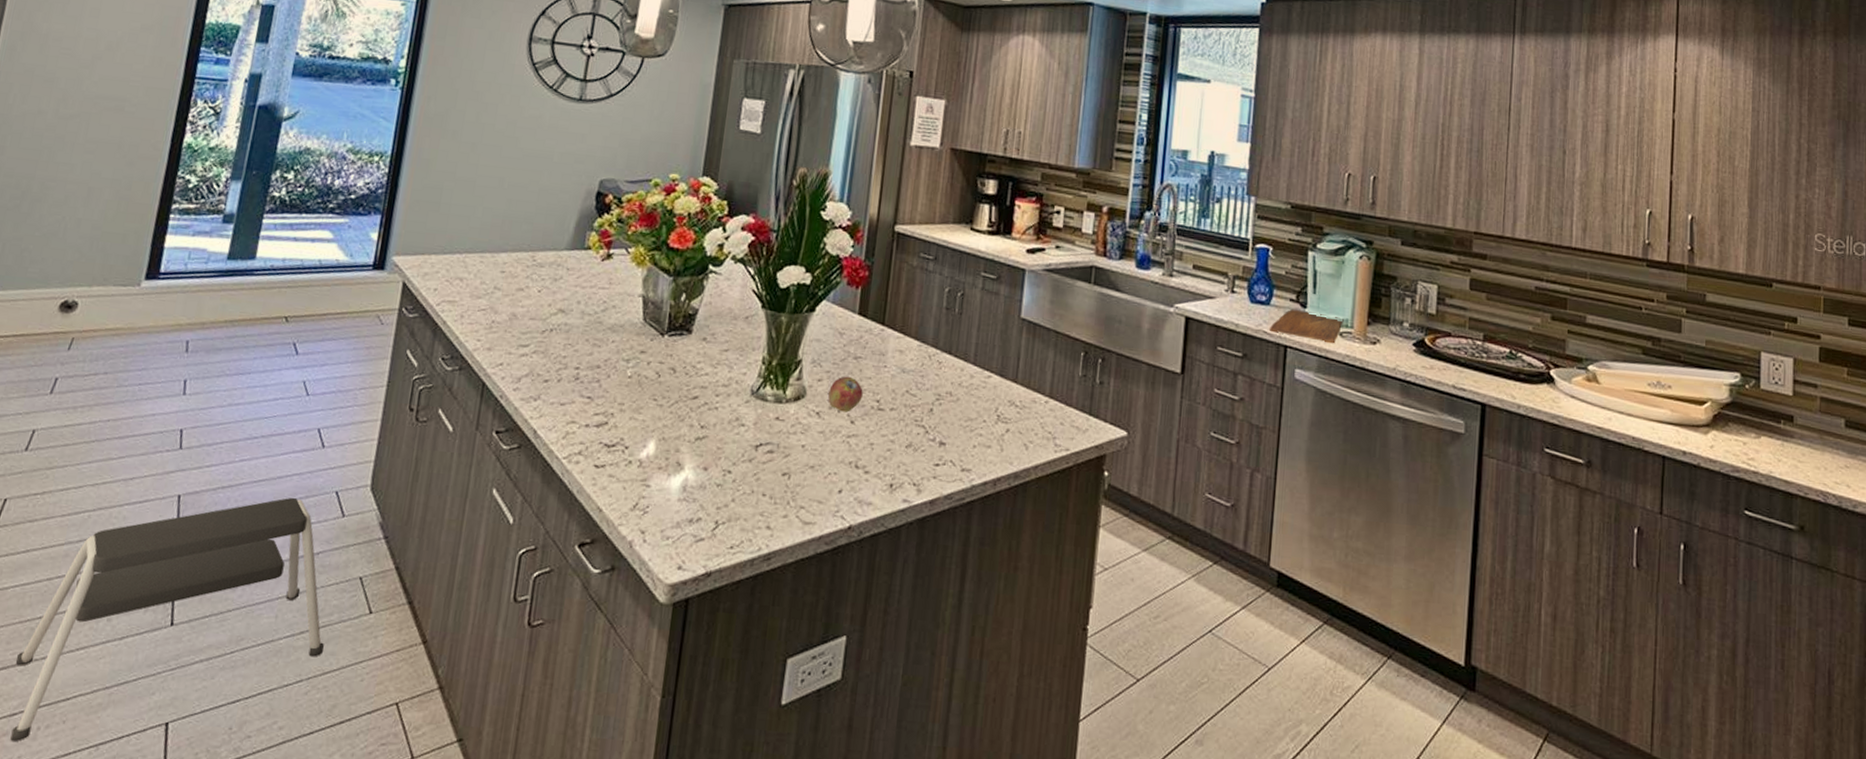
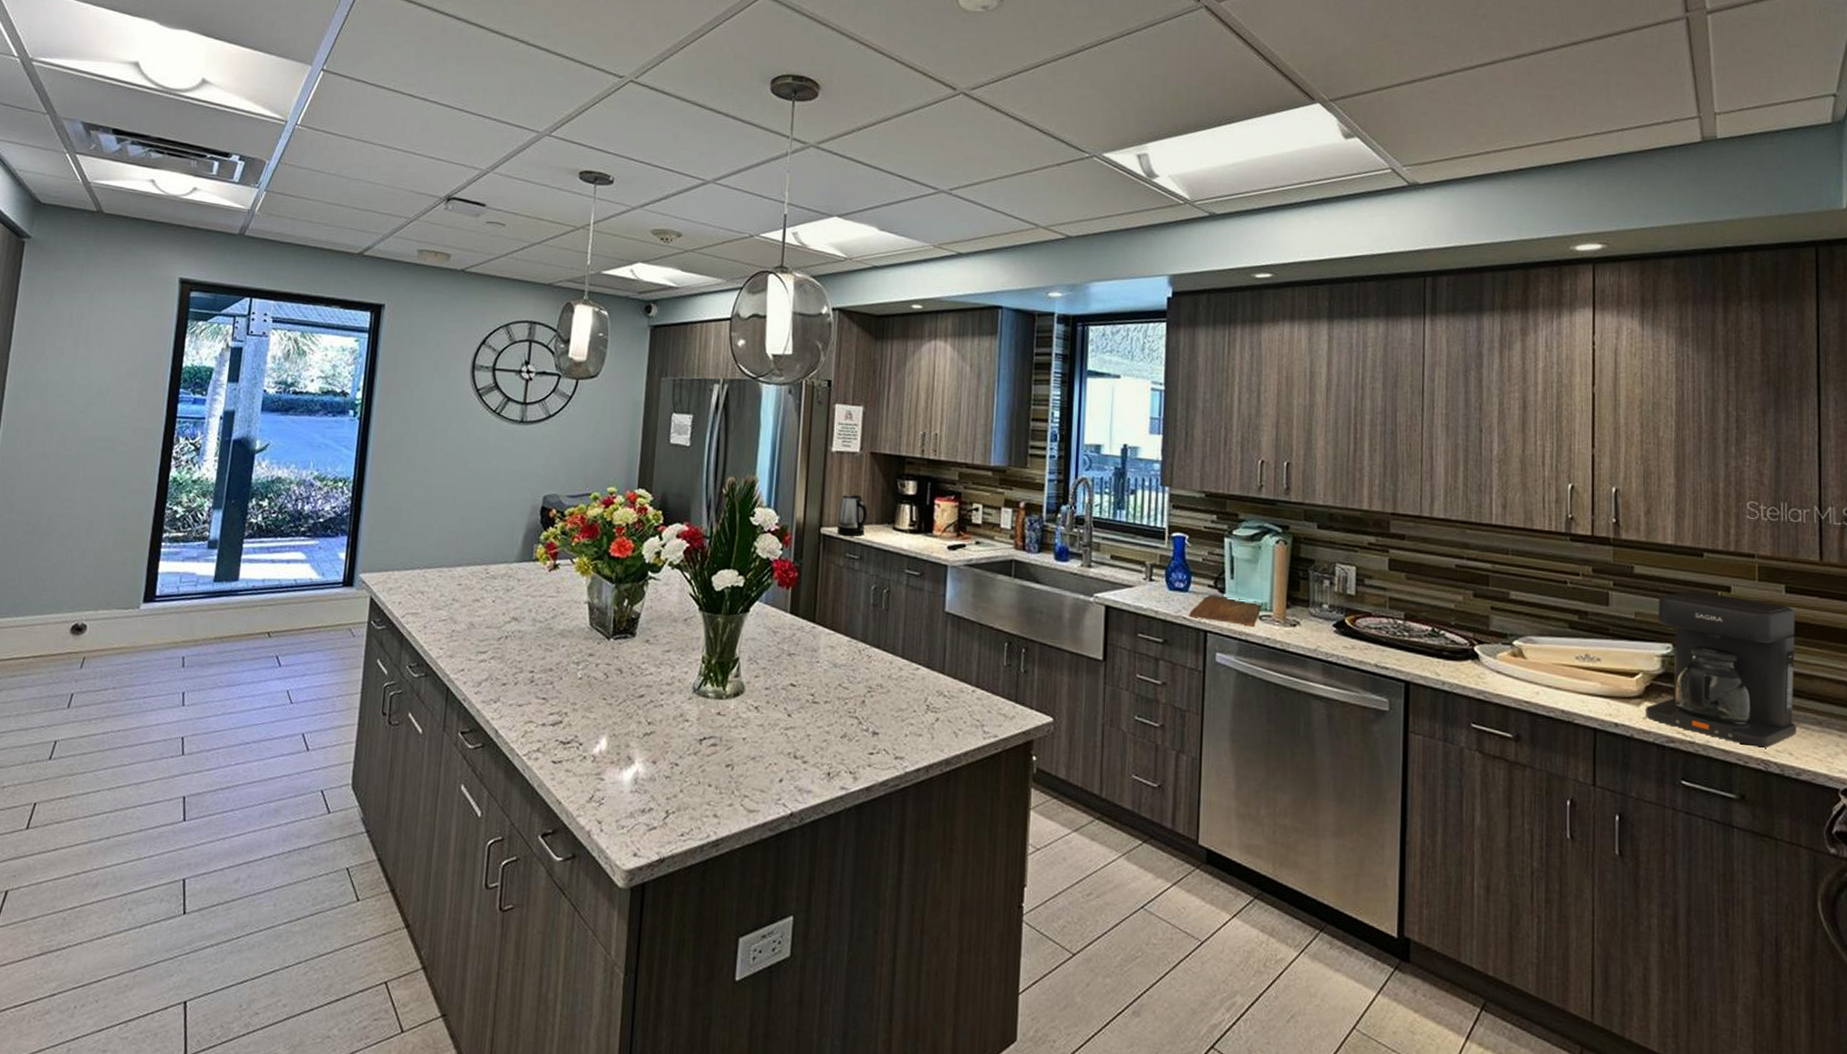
step stool: present [10,497,324,742] -> none [52,796,318,1019]
fruit: present [828,376,863,412] -> none [765,672,798,706]
kettle: none [911,191,945,236] -> present [836,494,868,536]
coffee maker: none [1713,320,1856,480] -> present [1646,590,1796,748]

